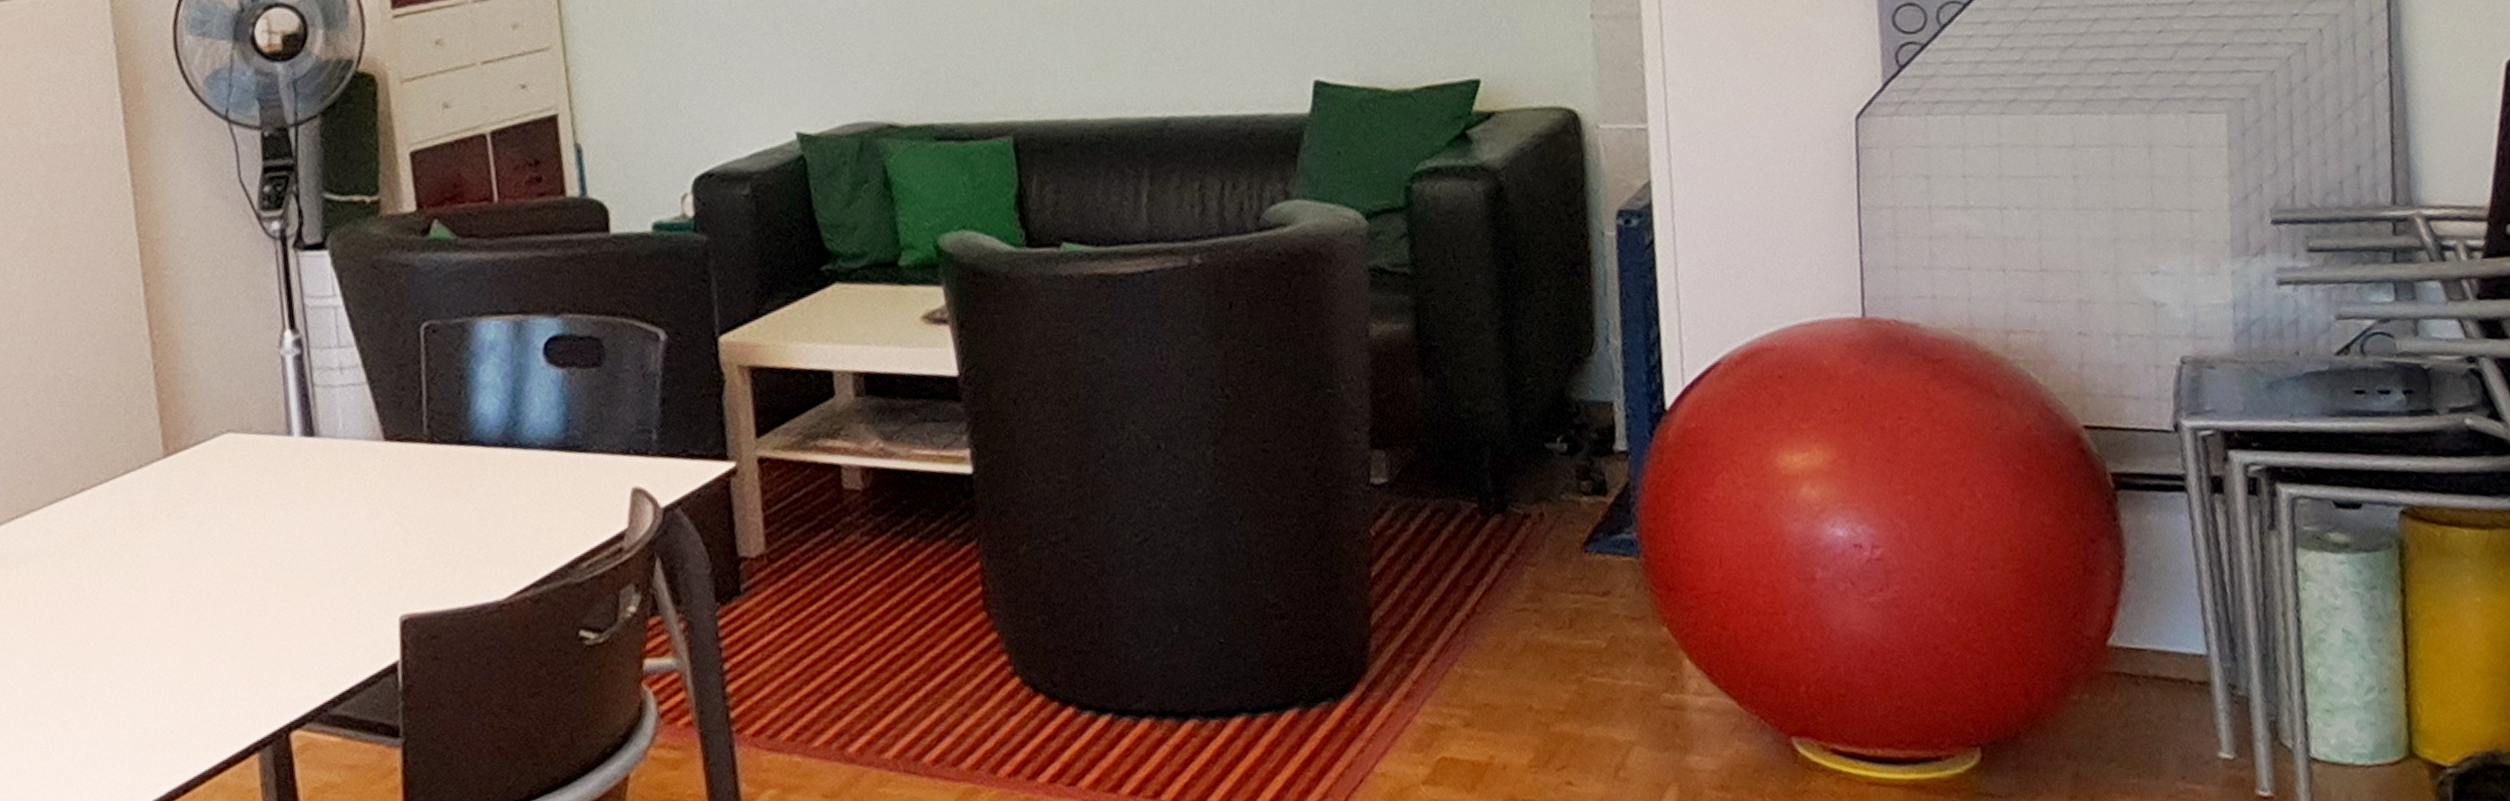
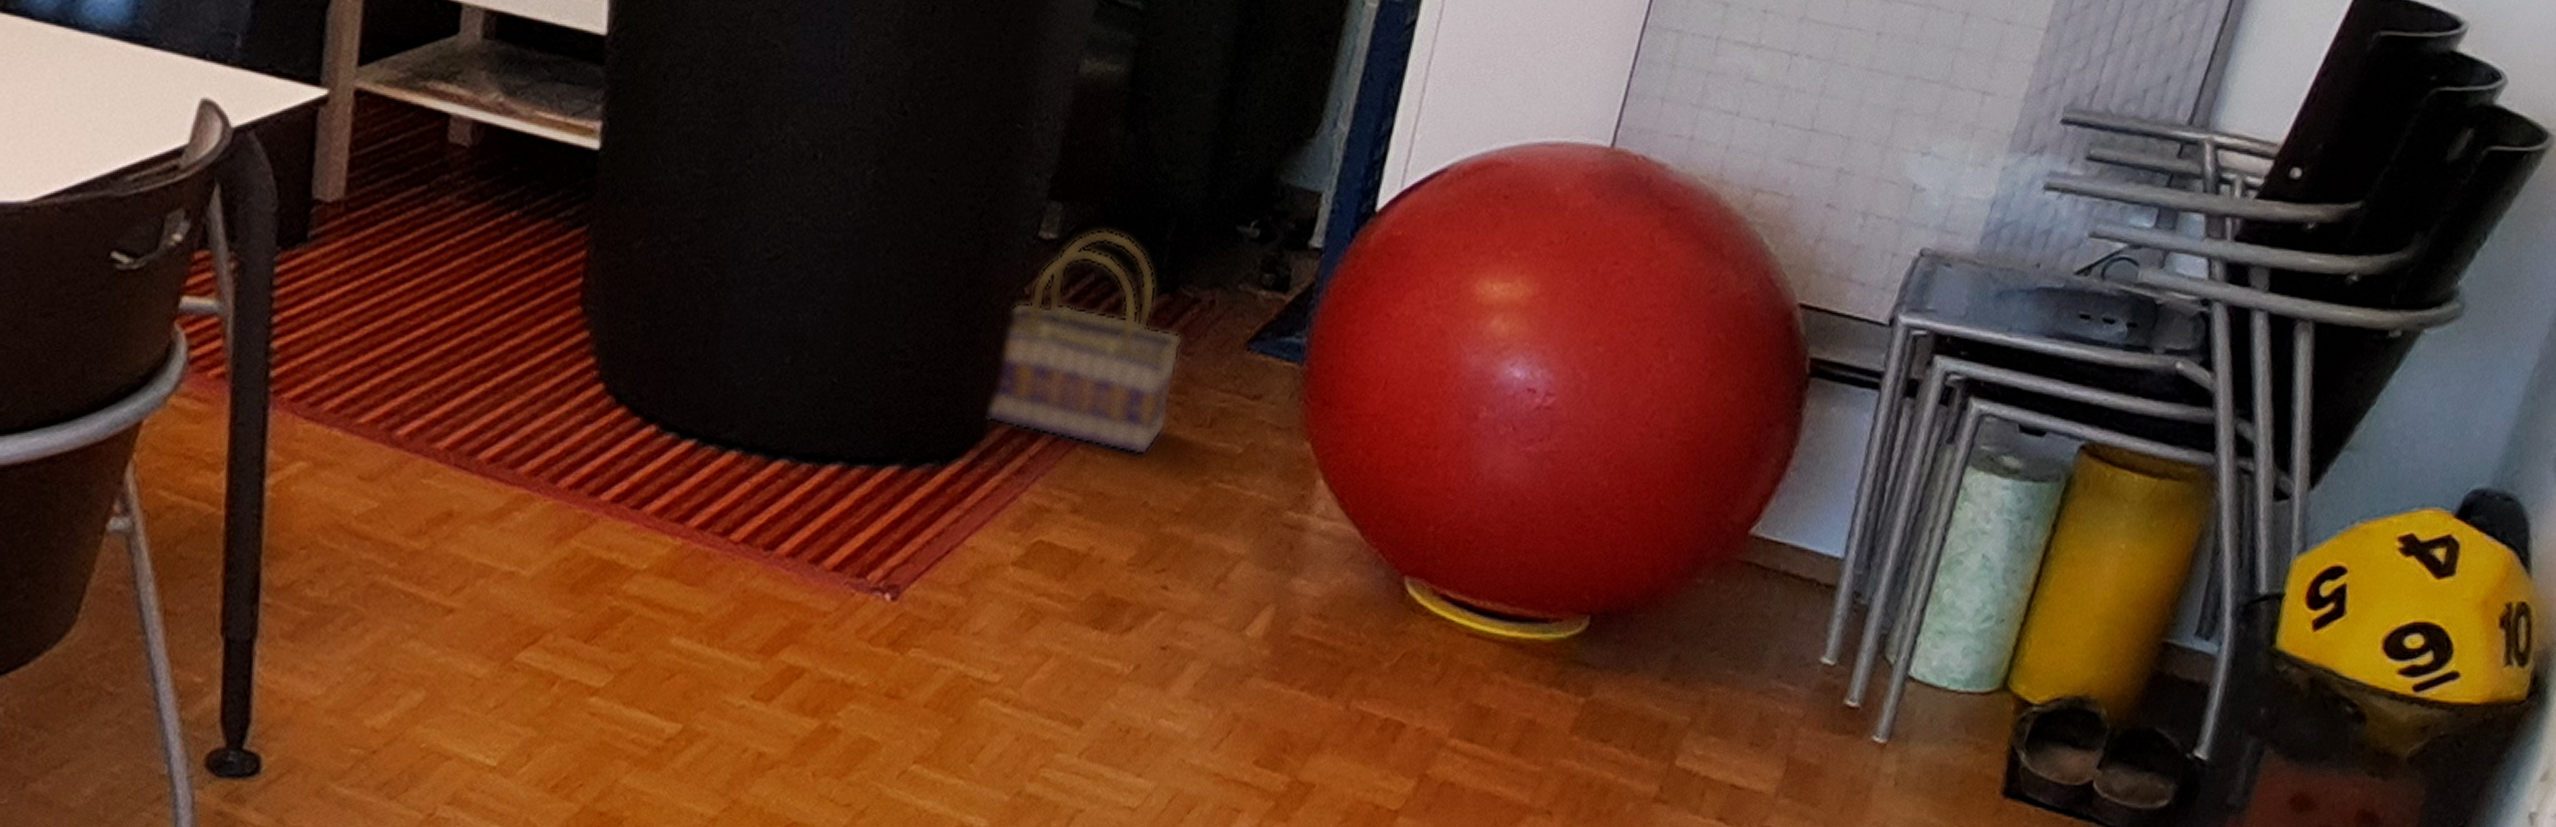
basket: none [1364,466,1530,664] -> present [985,229,1184,456]

